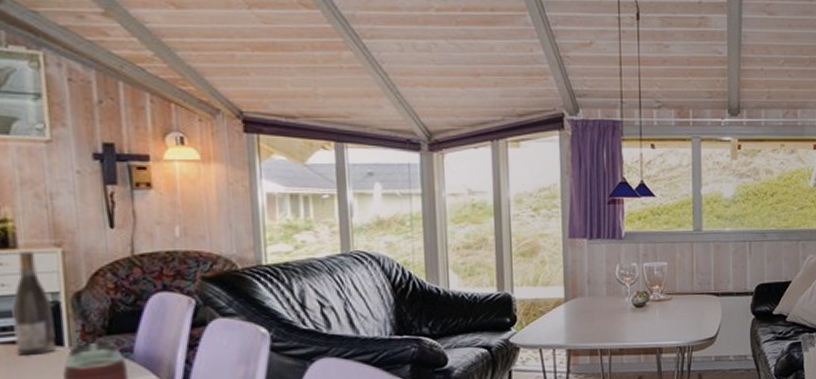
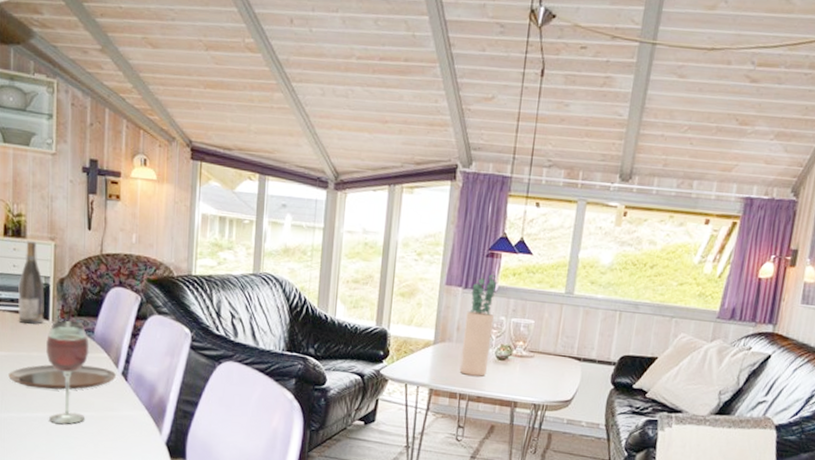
vase: none [595,218,626,329] -> present [459,271,497,377]

